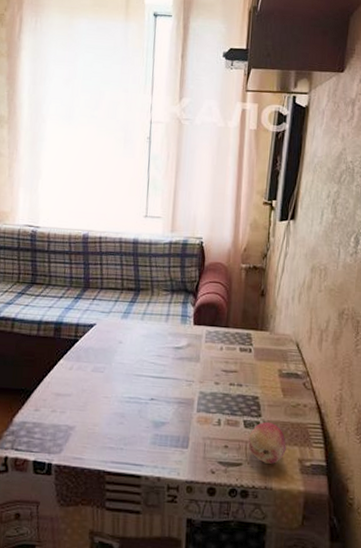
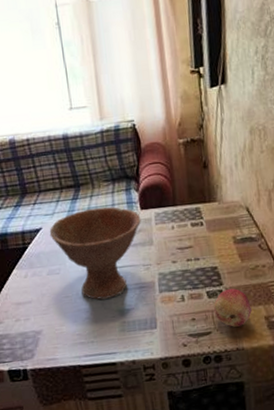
bowl: none [102,314,192,408] -> present [49,207,141,300]

